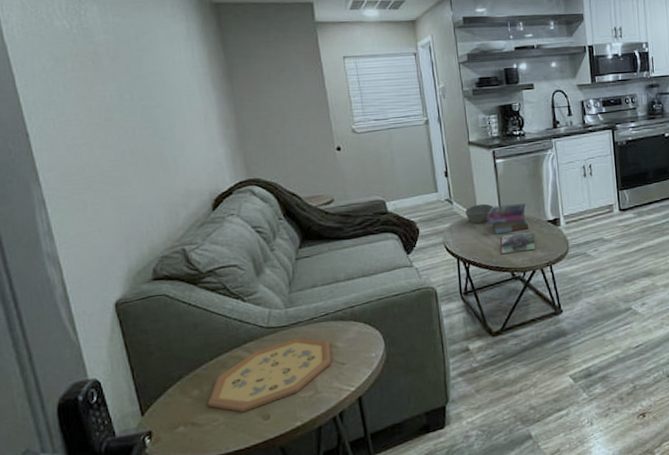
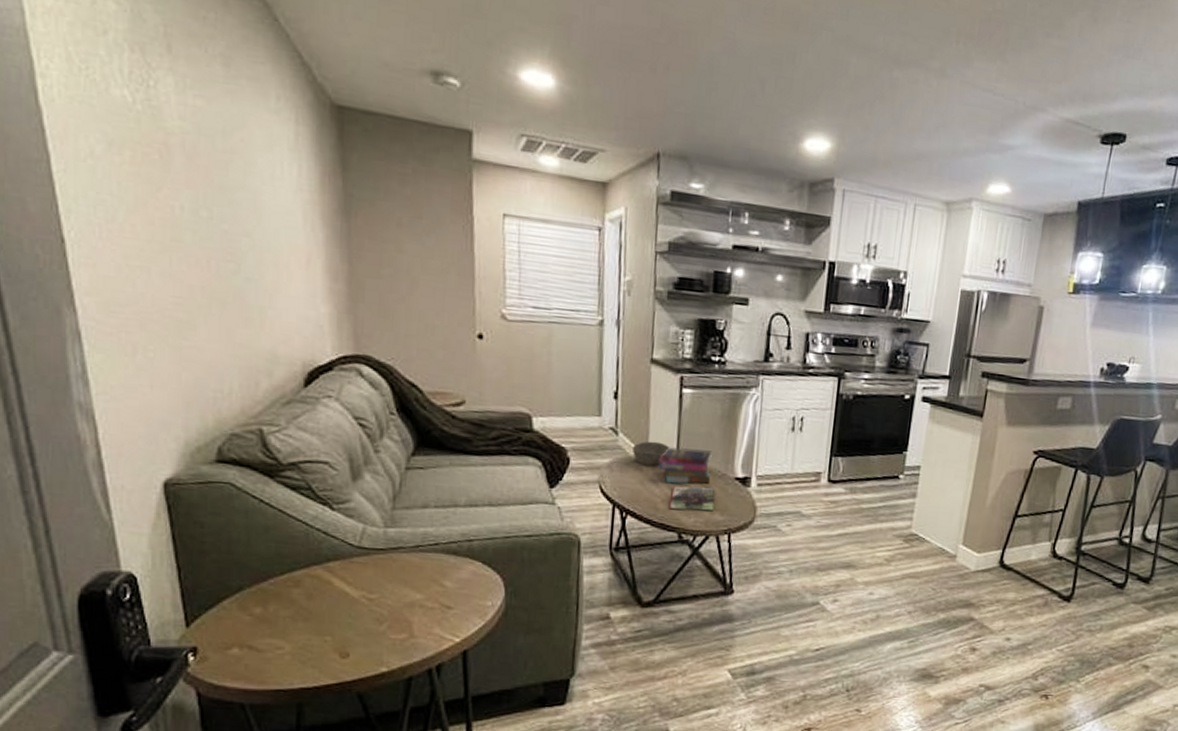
decorative tray: present [208,337,332,413] -> none [272,566,437,645]

